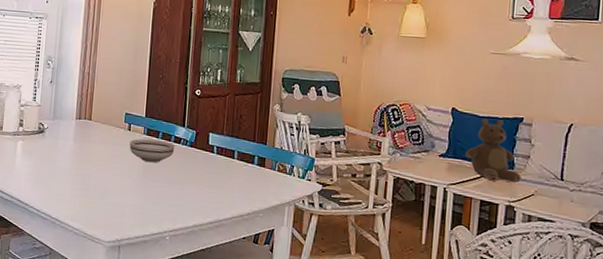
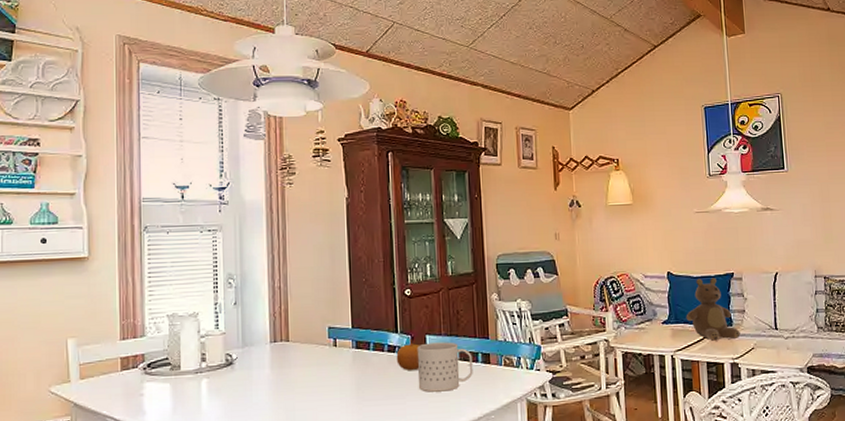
bowl: present [129,138,175,163] -> none [337,351,390,380]
fruit: none [180,133,202,162] -> present [396,338,419,371]
mug: none [198,139,249,185] -> present [416,342,473,392]

